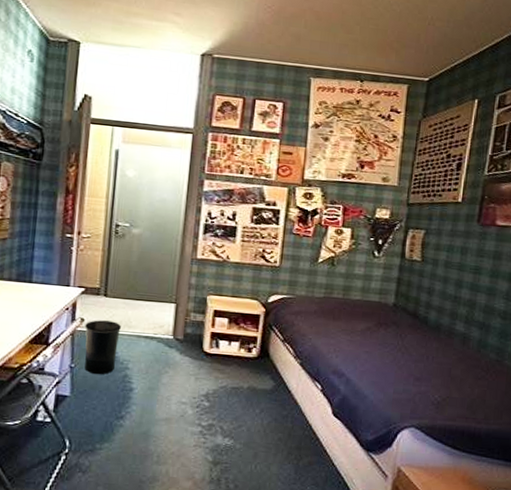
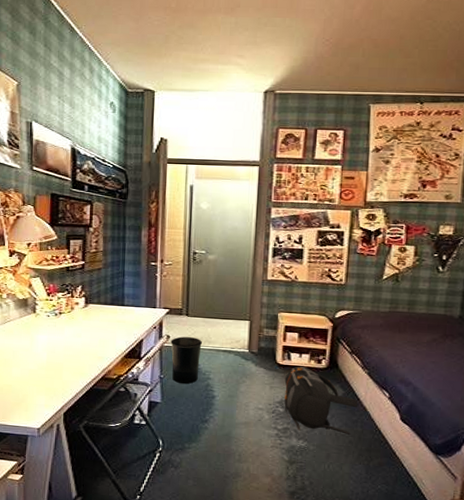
backpack: none [210,354,289,431] -> present [284,366,358,435]

